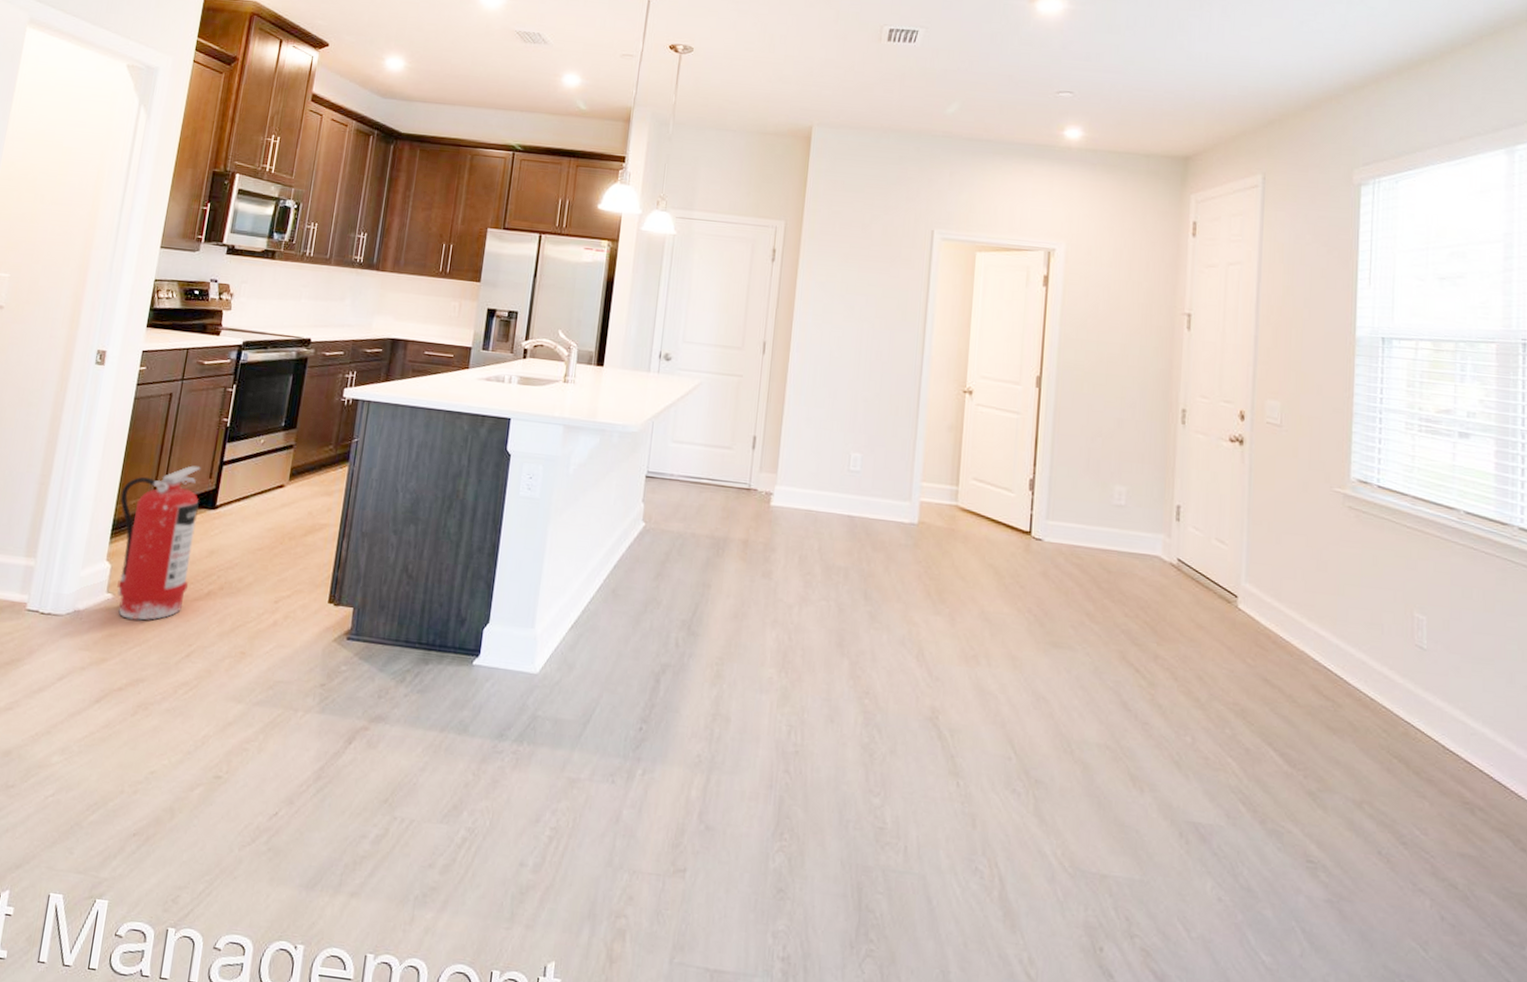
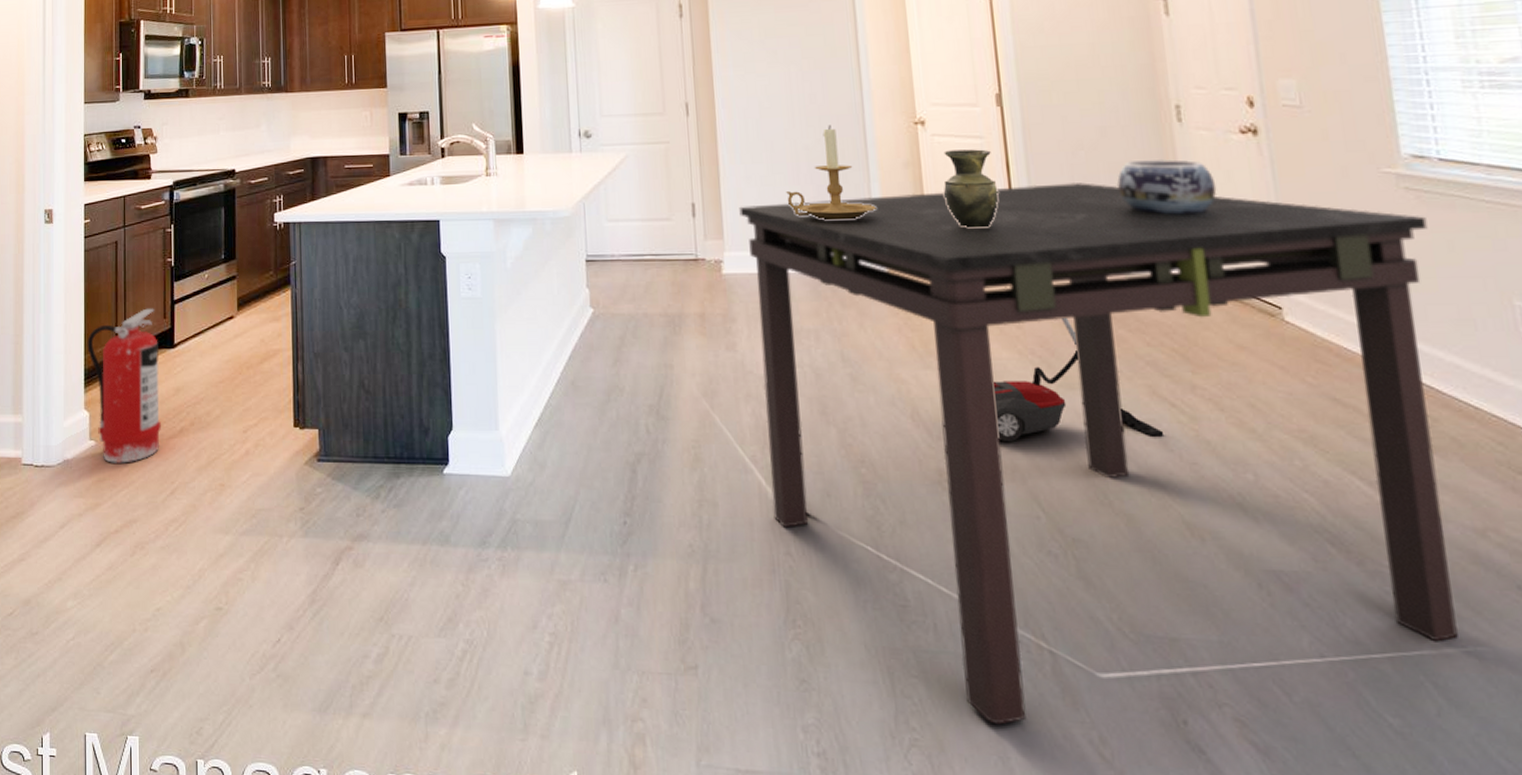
dining table: none [779,445,1360,942] -> present [739,182,1458,725]
candle holder: none [840,382,918,471] -> present [786,125,876,221]
vase: none [978,420,1025,494] -> present [943,149,999,227]
vacuum cleaner: none [988,583,1126,697] -> present [992,318,1165,443]
decorative bowl: none [1123,452,1203,506] -> present [1116,158,1217,215]

